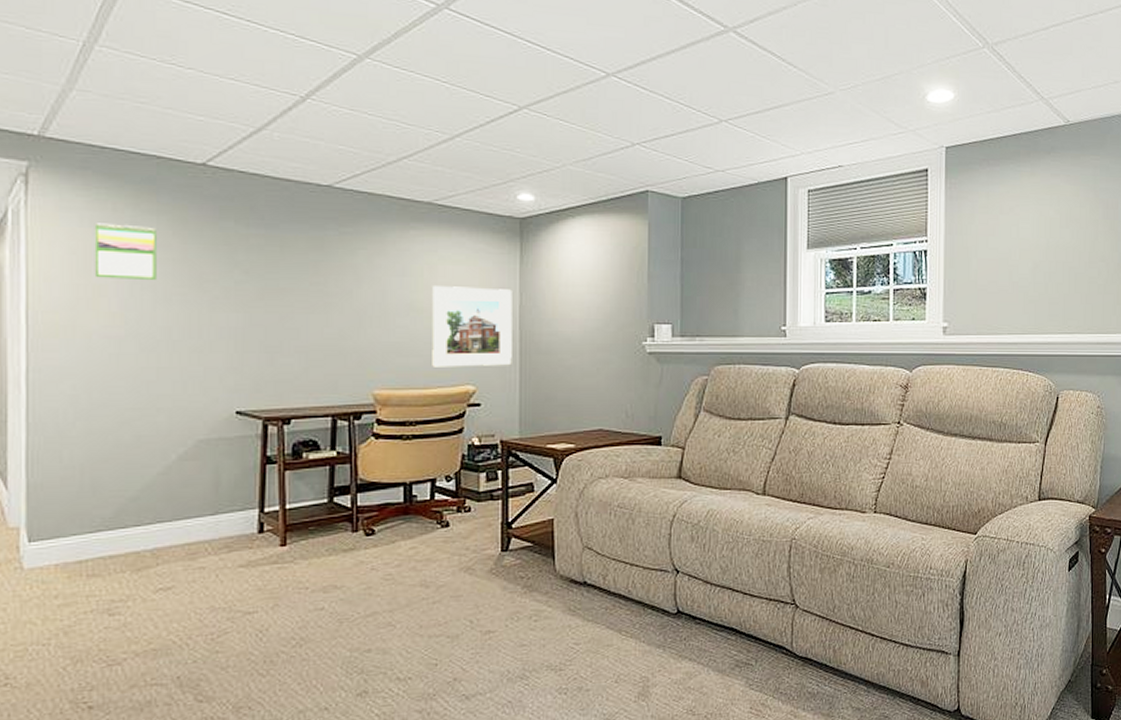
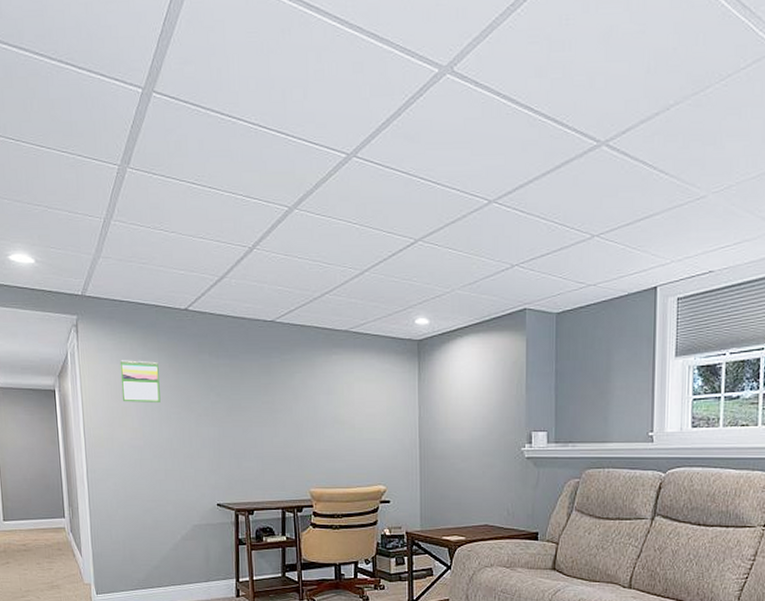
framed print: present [432,286,512,367] -> none [351,402,414,470]

